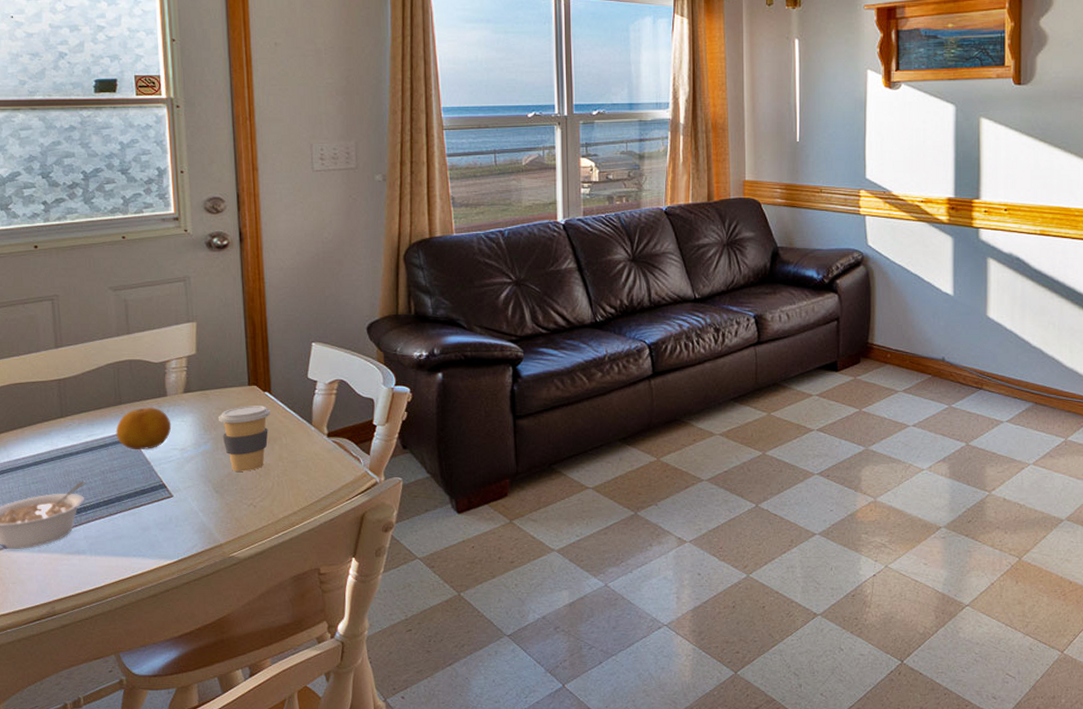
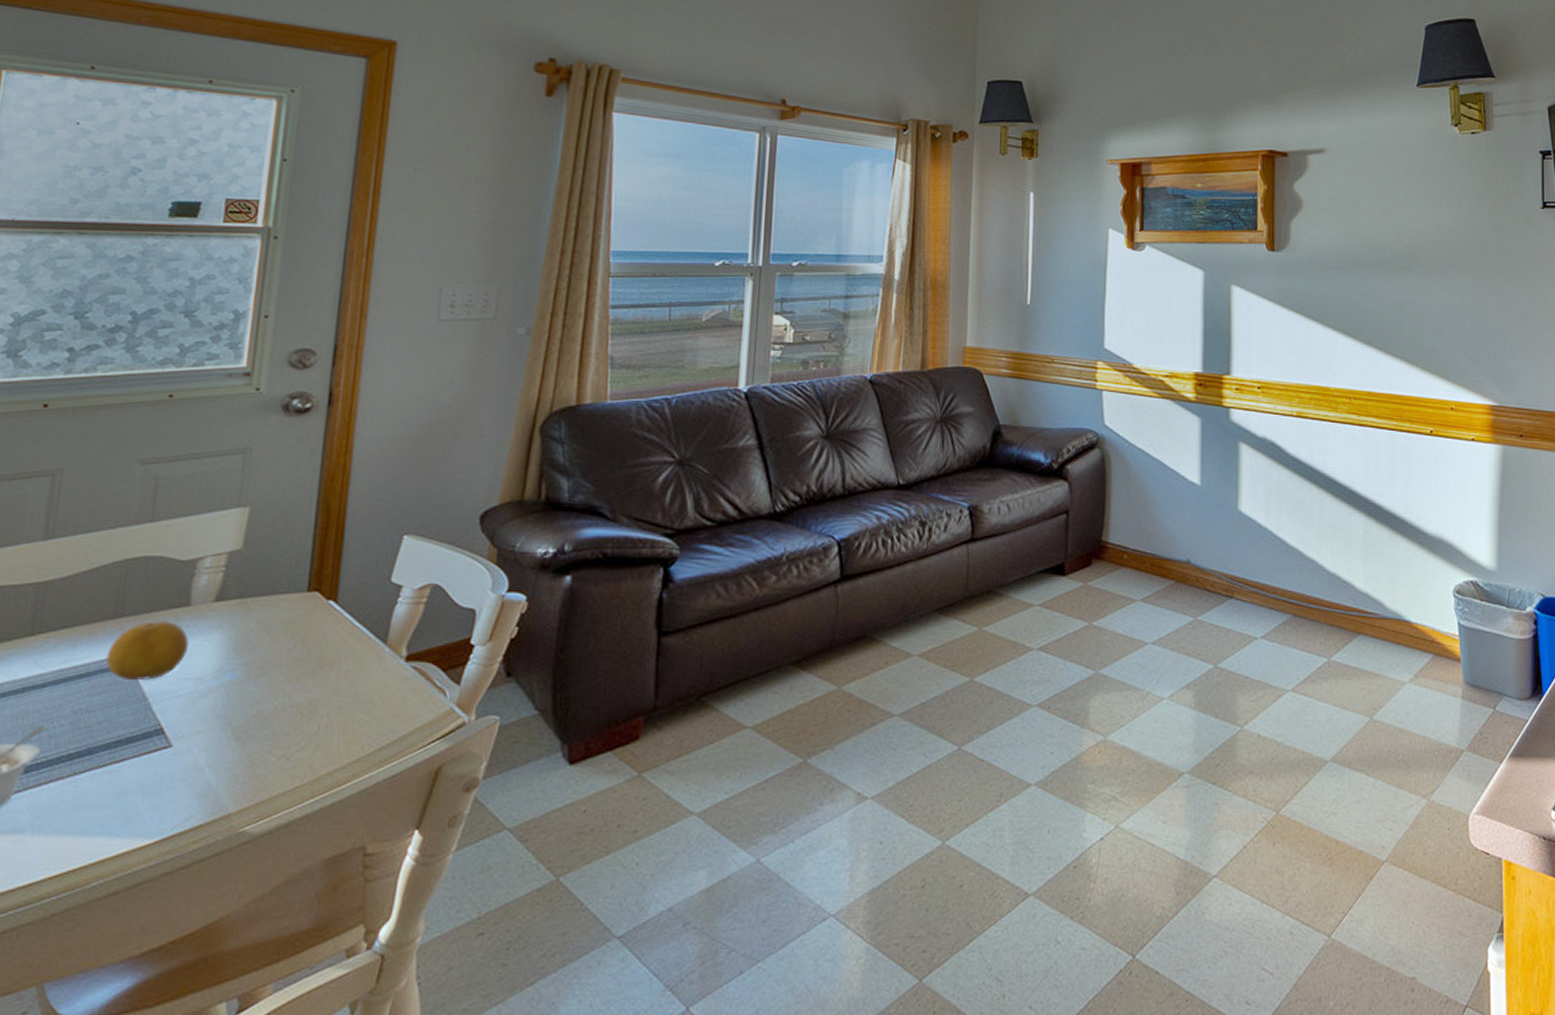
coffee cup: present [219,406,271,471] -> none [257,619,333,710]

